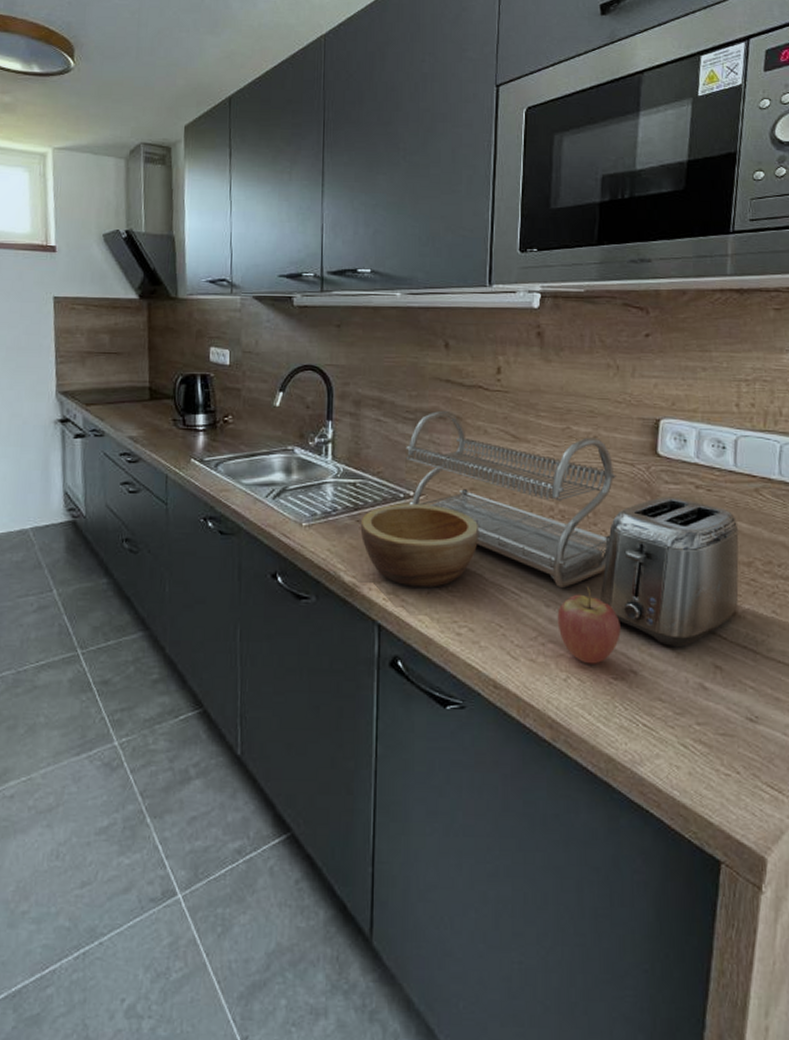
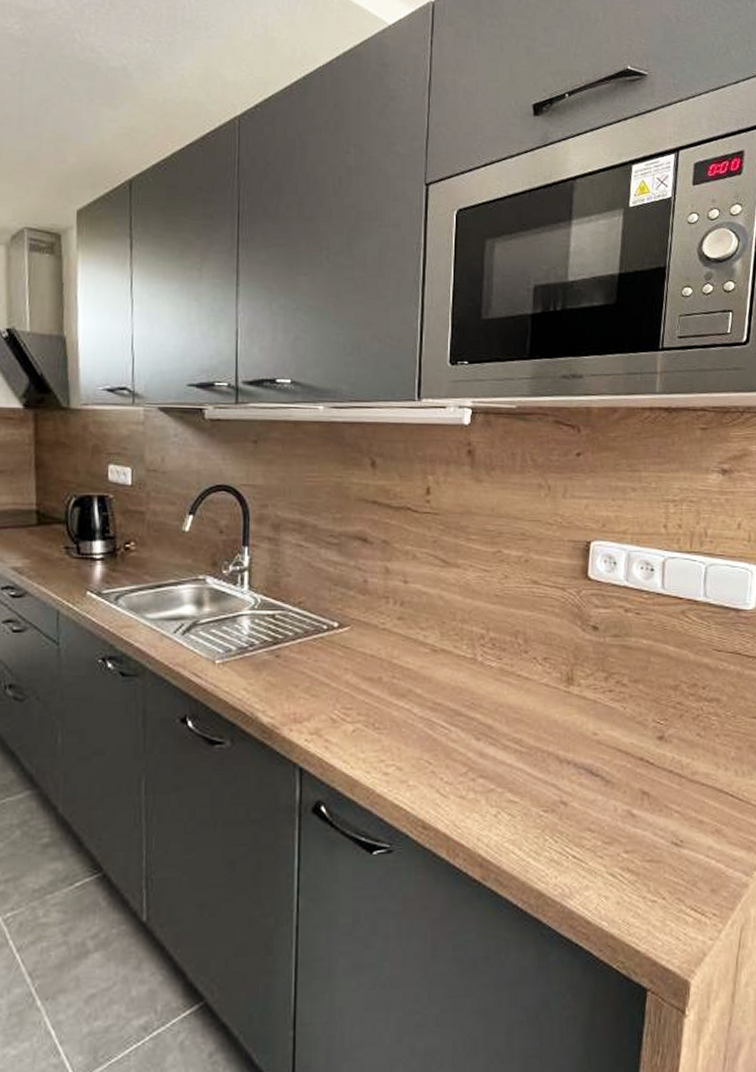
bowl: present [360,504,480,587] -> none [280,636,408,726]
dish rack: present [405,410,616,587] -> none [329,534,547,719]
fruit: present [557,585,621,664] -> none [488,715,551,798]
toaster: present [599,497,739,648] -> none [530,621,666,776]

